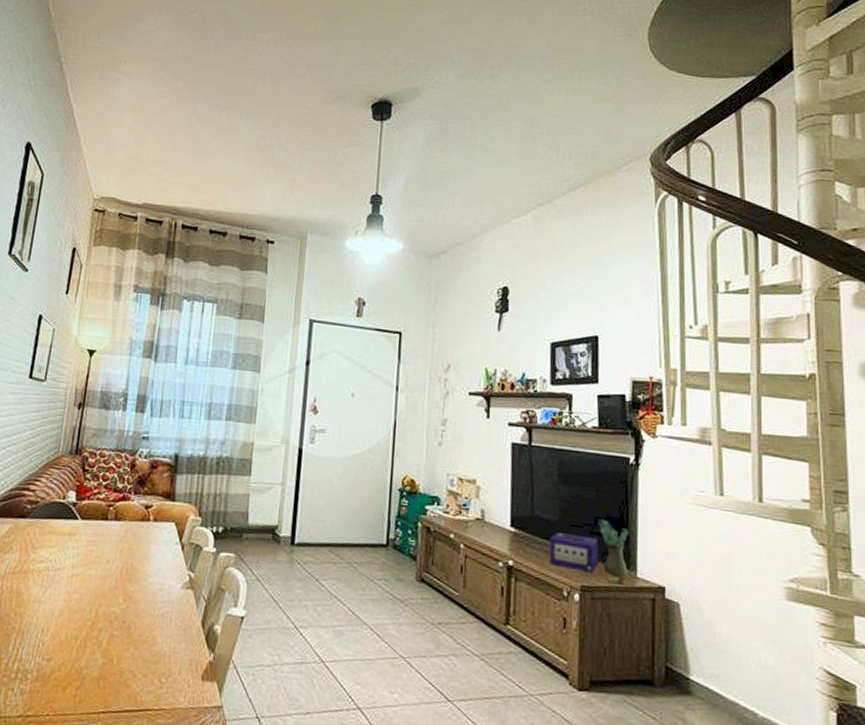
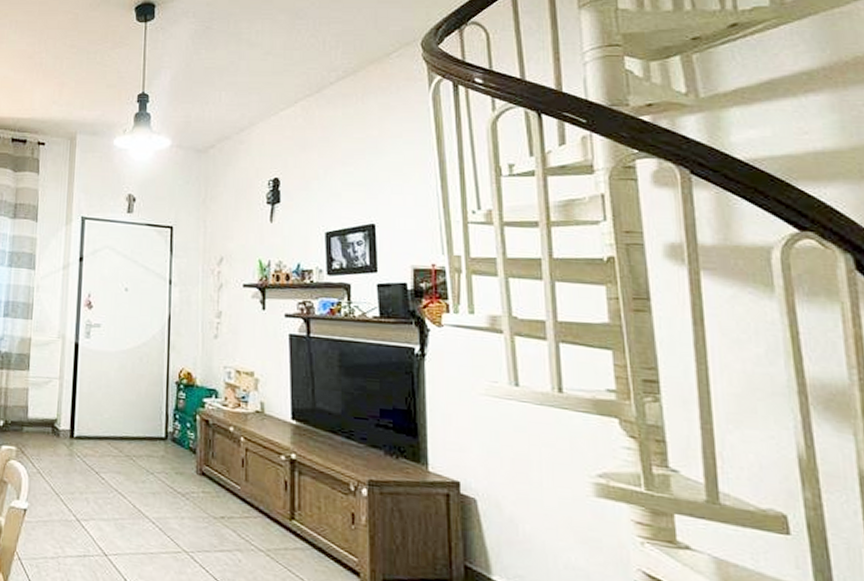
game console: present [549,532,599,573] -> none [333,425,386,467]
vase: present [597,518,629,585] -> none [383,410,418,479]

